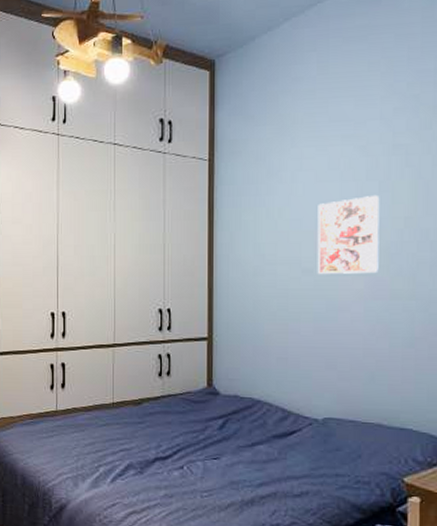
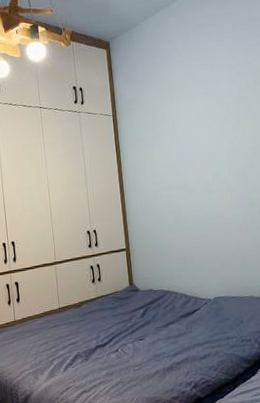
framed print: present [317,194,380,274] -> none [193,133,239,193]

